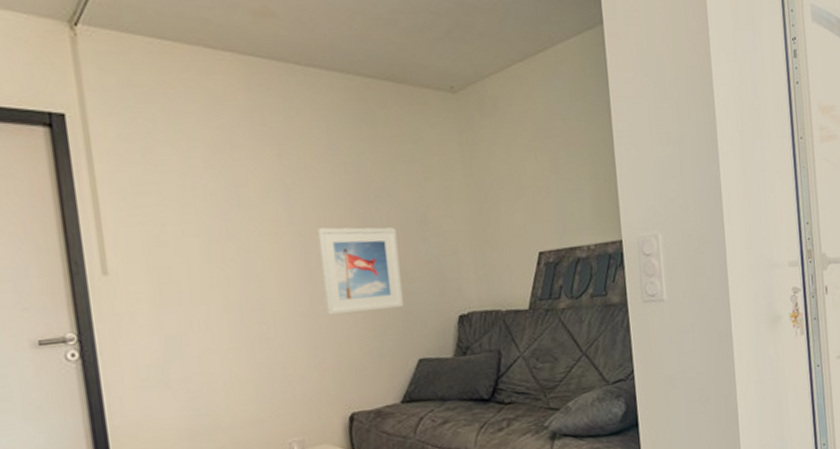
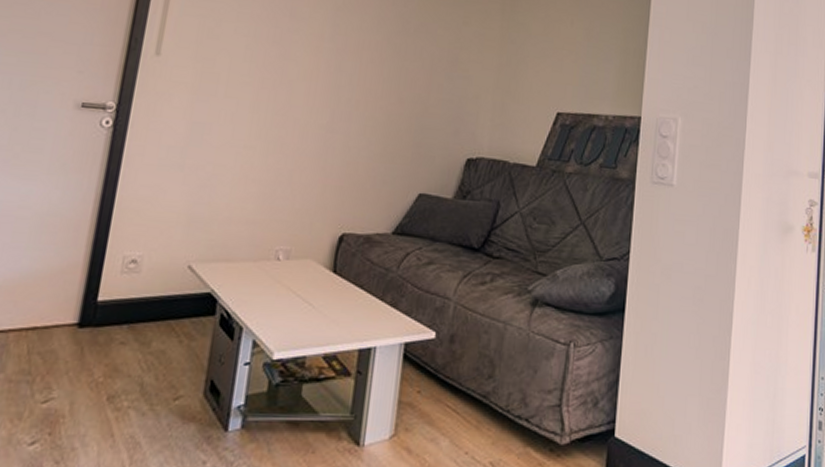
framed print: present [317,227,404,315] -> none [343,50,426,139]

